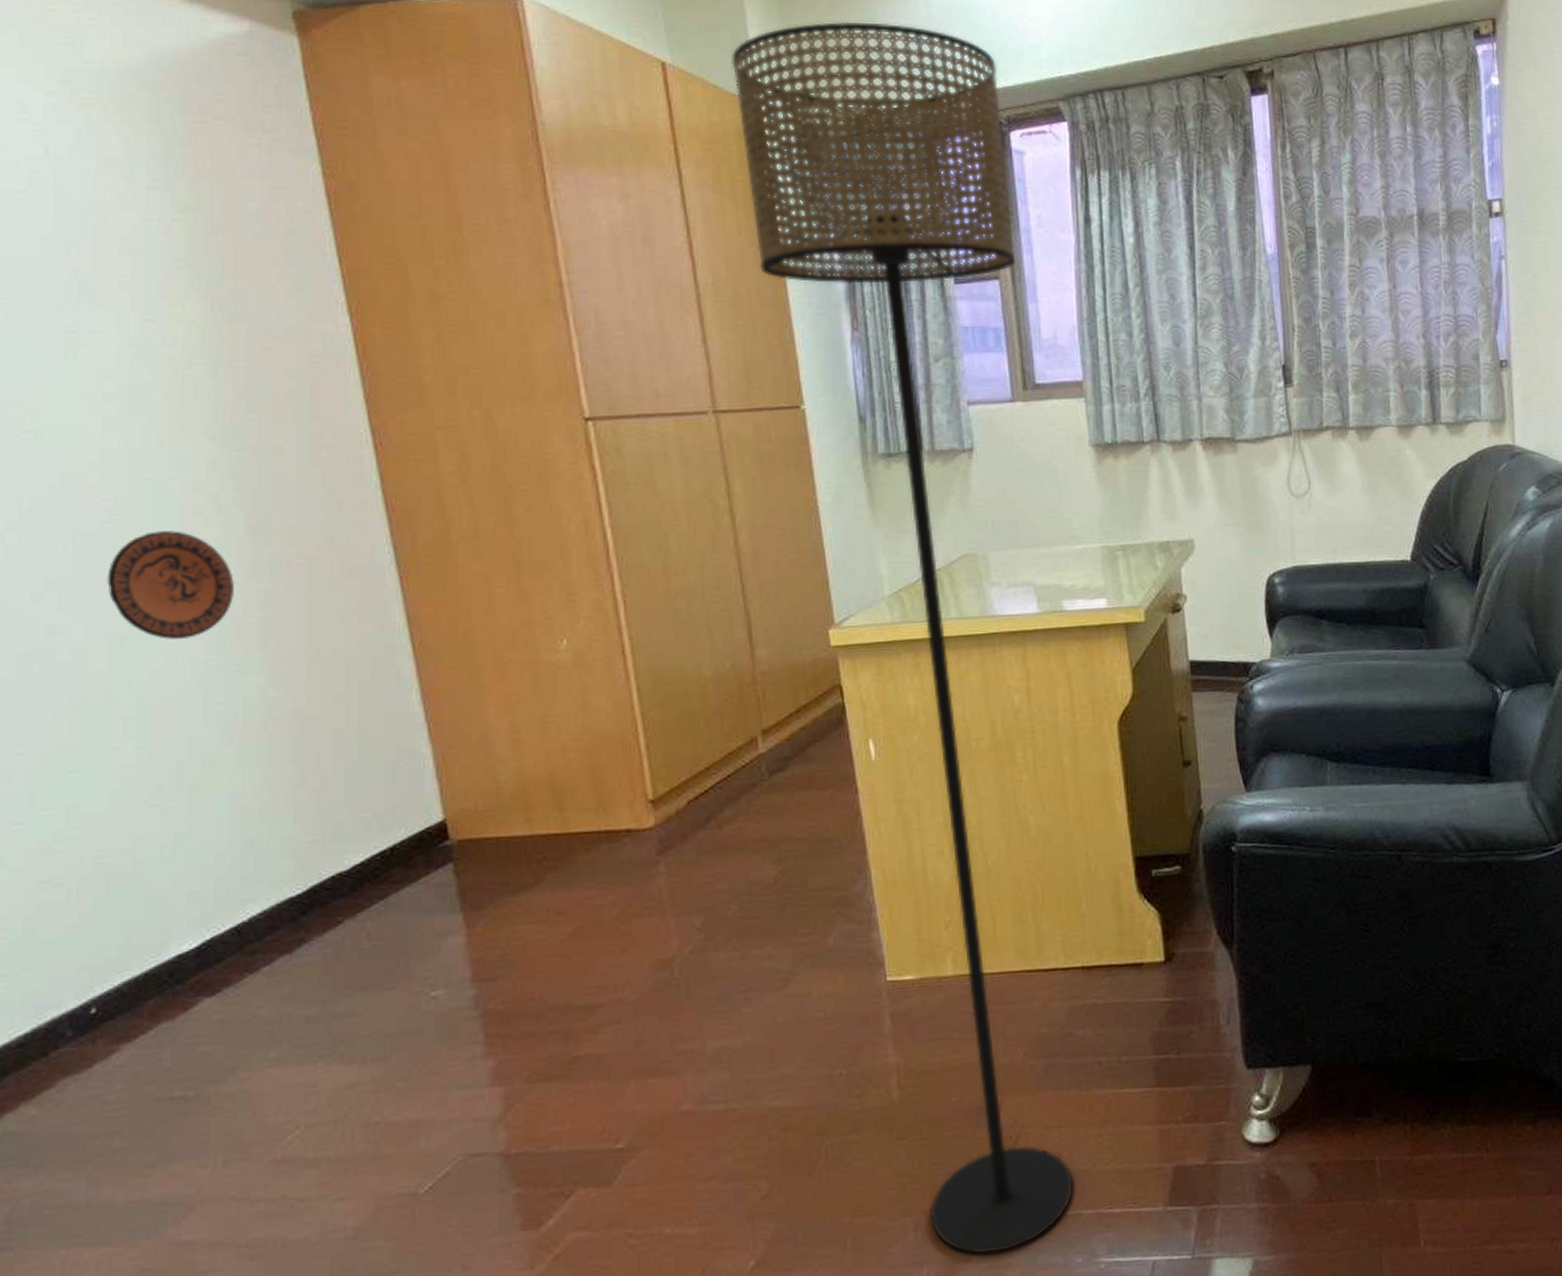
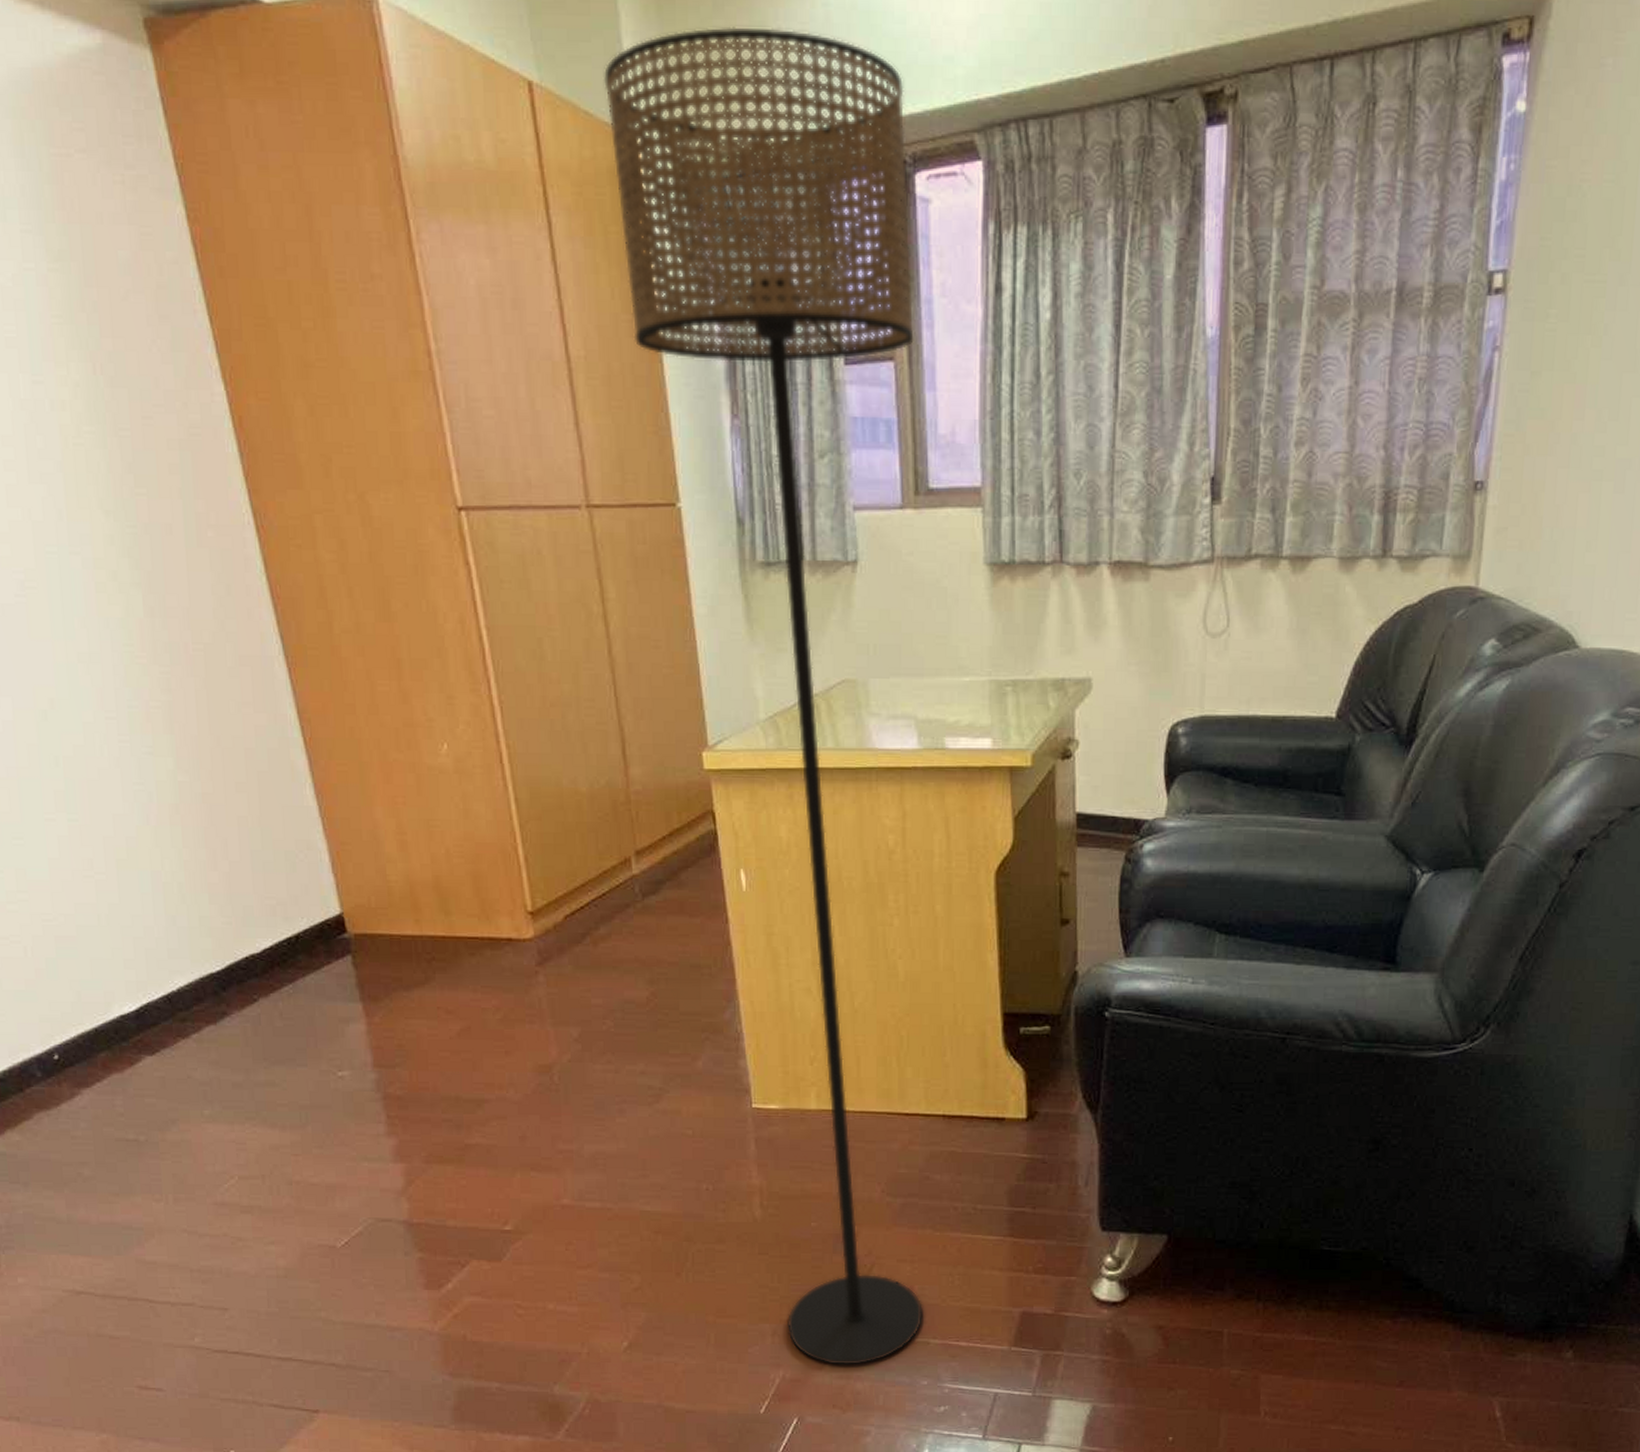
decorative plate: present [107,531,234,640] -> none [26,607,139,718]

